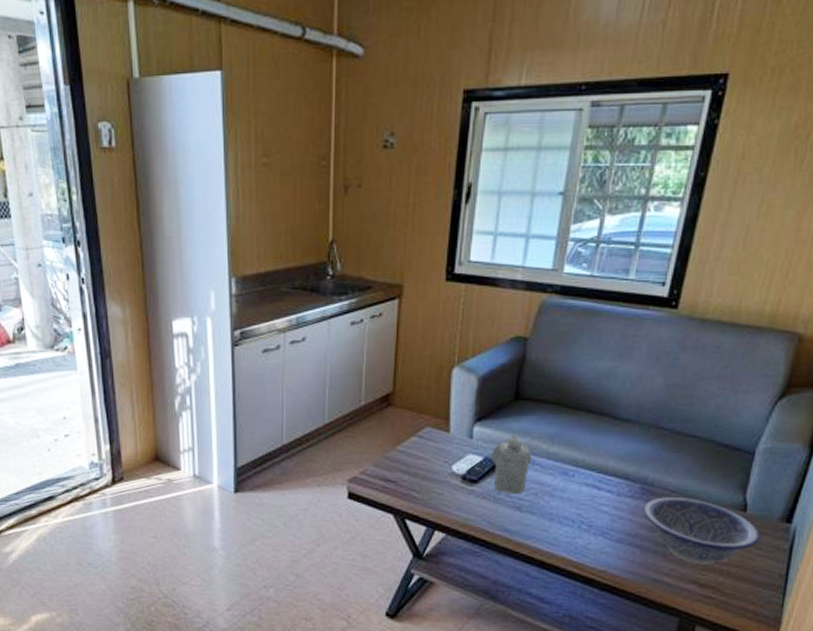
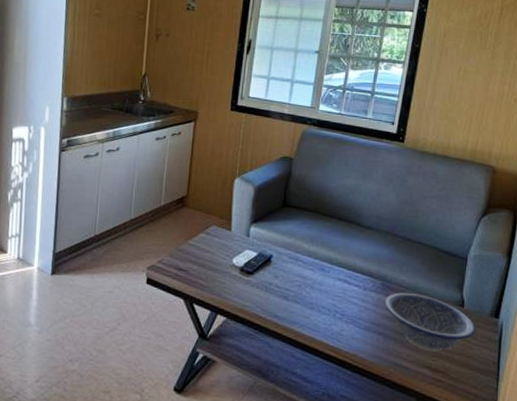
teapot: present [491,434,531,495] -> none [264,234,296,286]

